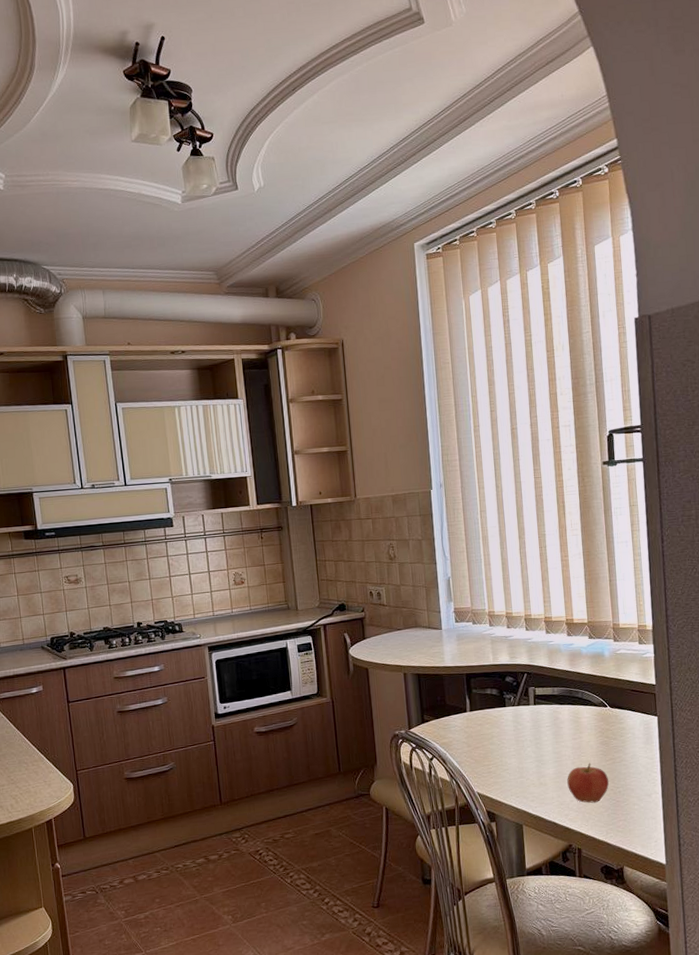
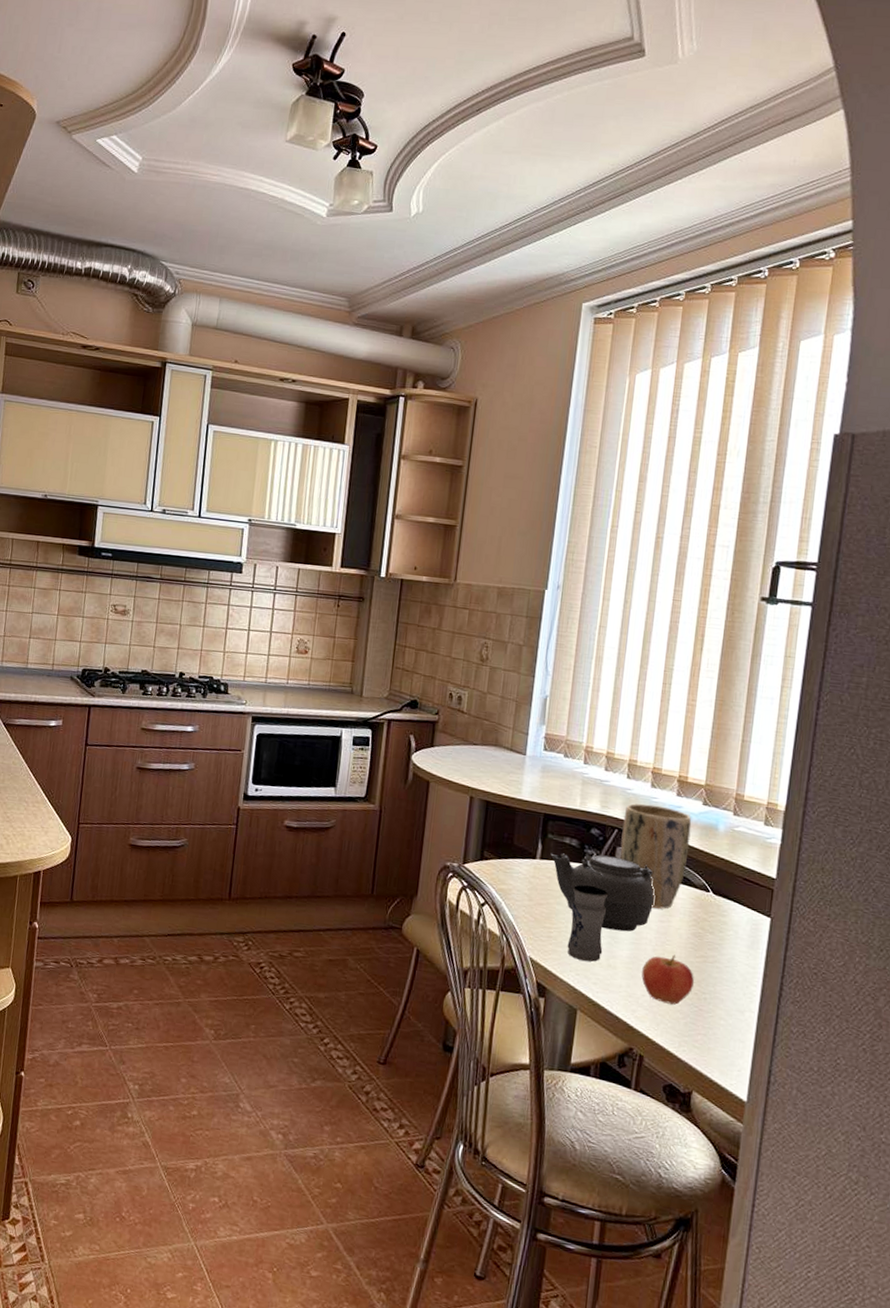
teapot: none [477,695,567,756] -> present [550,853,655,932]
jar: none [501,723,534,786] -> present [567,885,608,962]
plant pot: none [529,647,586,730] -> present [620,803,692,909]

